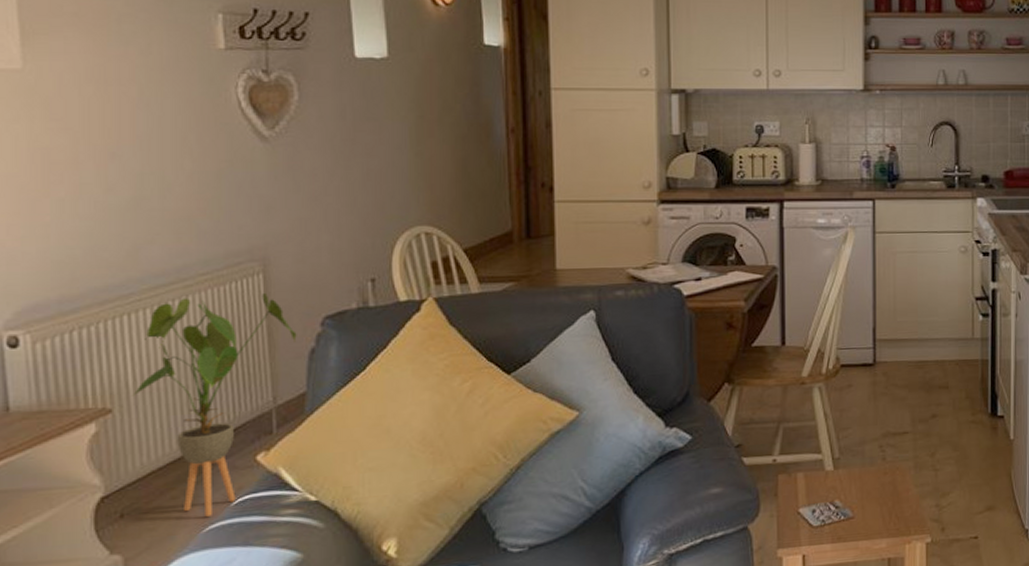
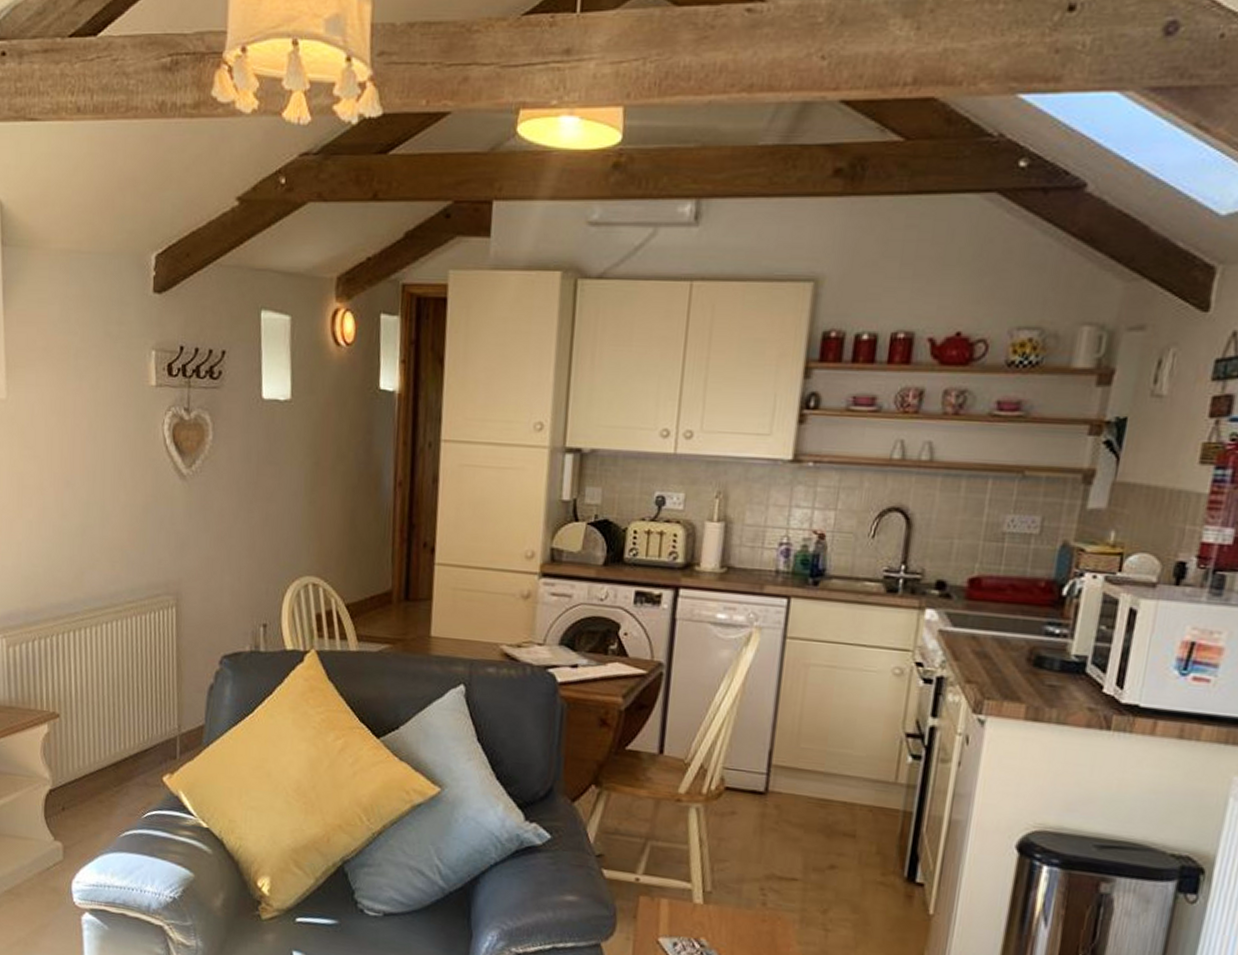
house plant: present [132,292,297,517] -> none [74,622,200,824]

